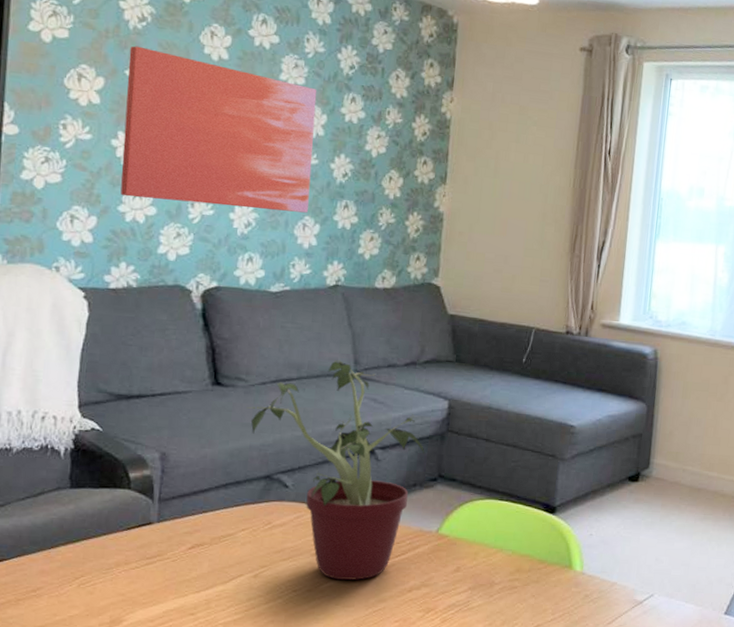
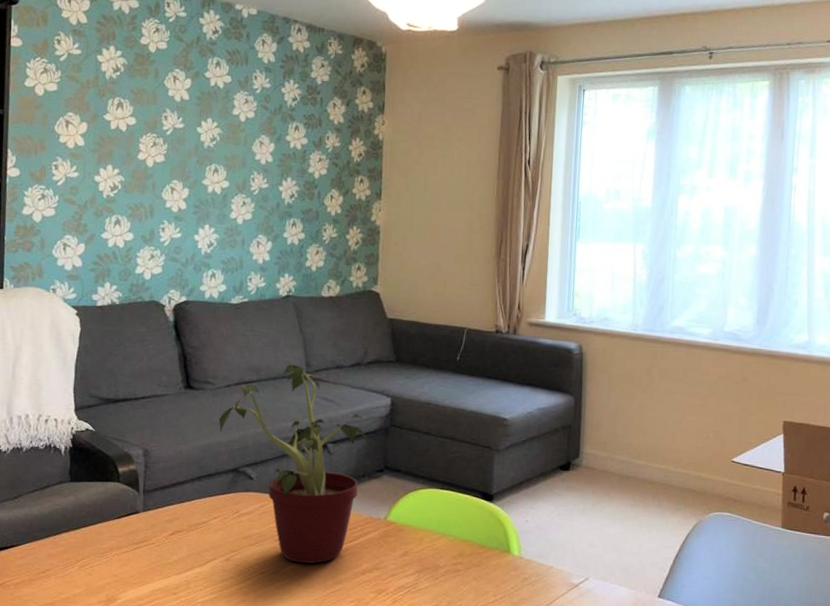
wall art: present [120,45,317,213] -> none [103,93,265,232]

